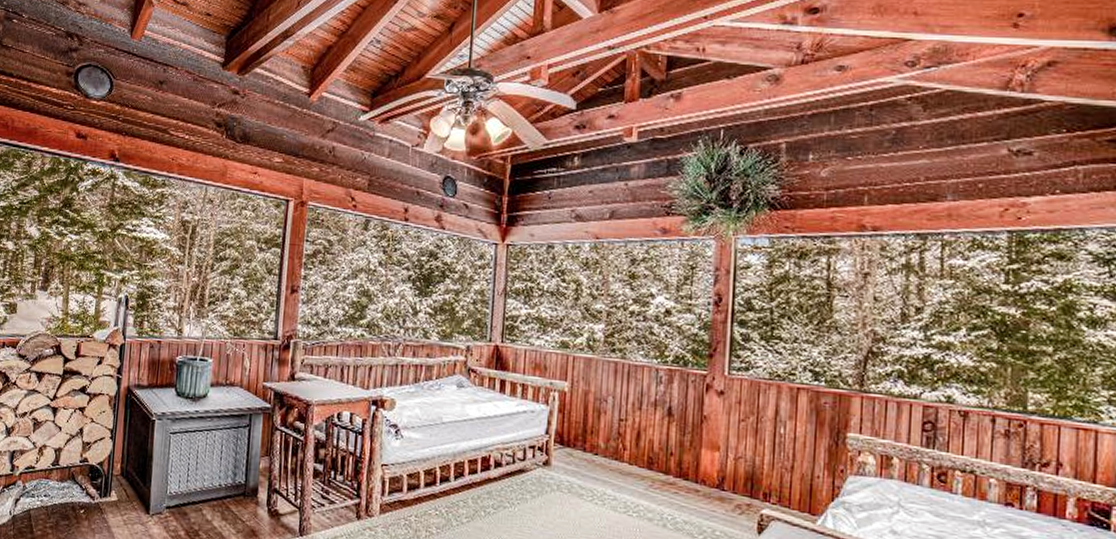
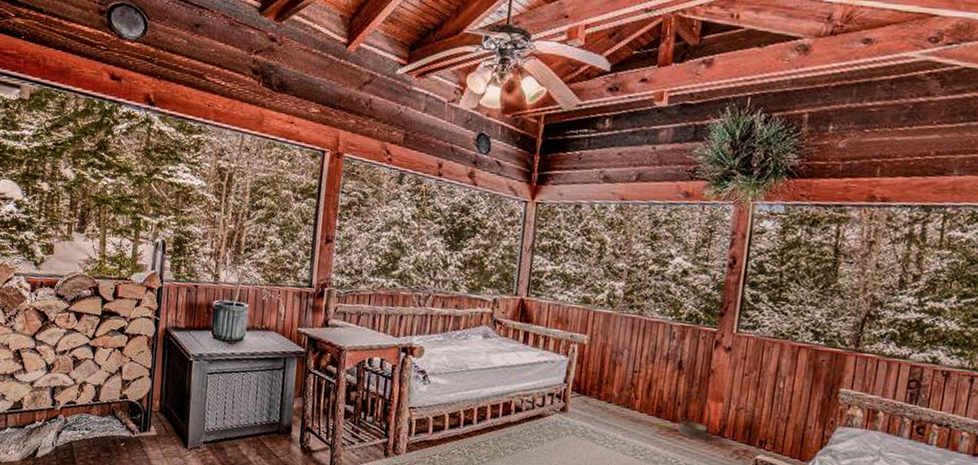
basket: none [672,442,708,493] -> present [678,393,712,440]

